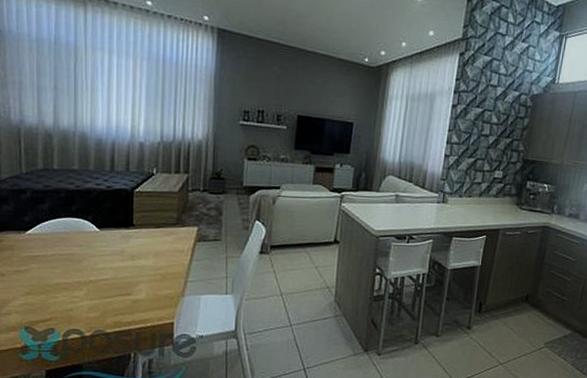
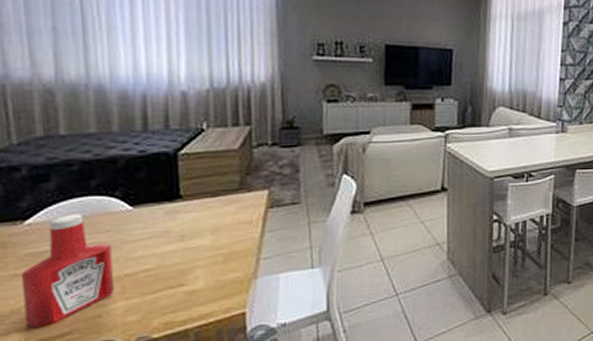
ketchup bottle: none [22,230,82,313] -> present [22,213,114,329]

